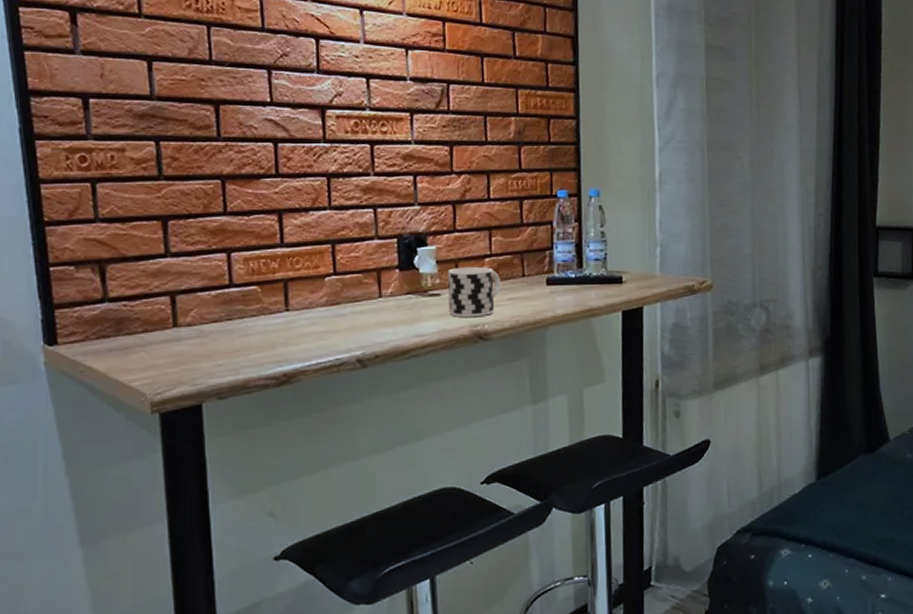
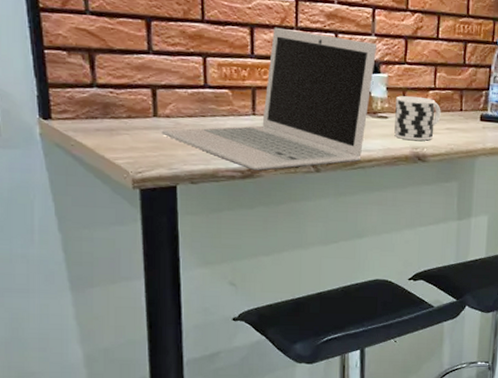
laptop: none [182,209,421,374] -> present [161,27,377,171]

